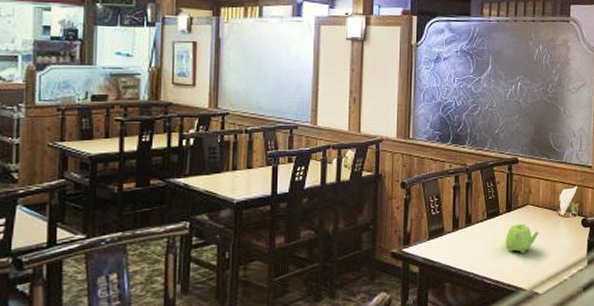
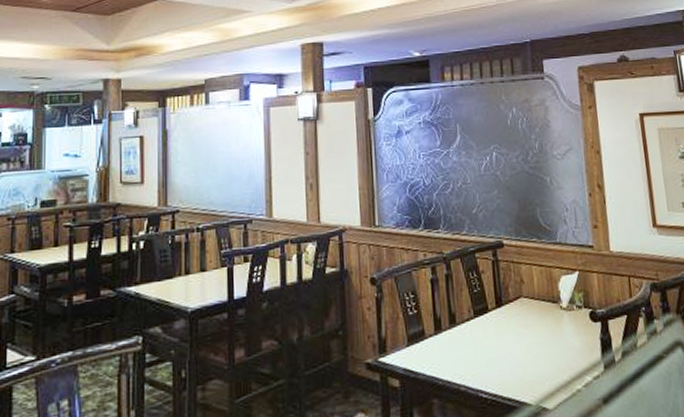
teapot: present [505,223,539,254] -> none [498,320,539,359]

